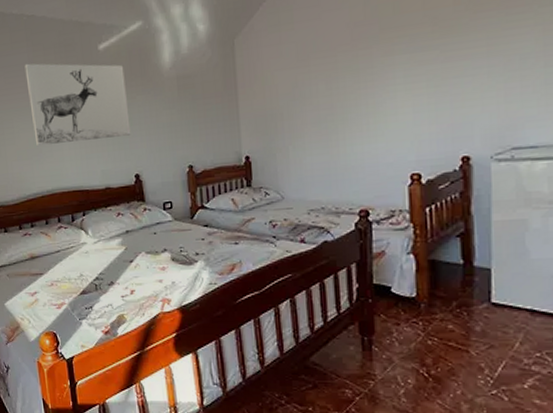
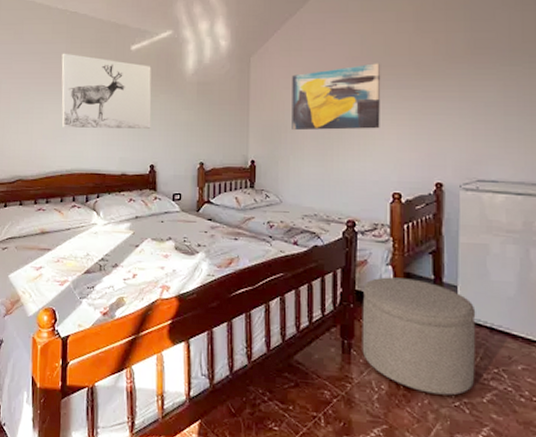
wall art: none [284,25,392,118] -> present [292,63,381,131]
ottoman: none [382,266,514,384] -> present [362,277,476,396]

